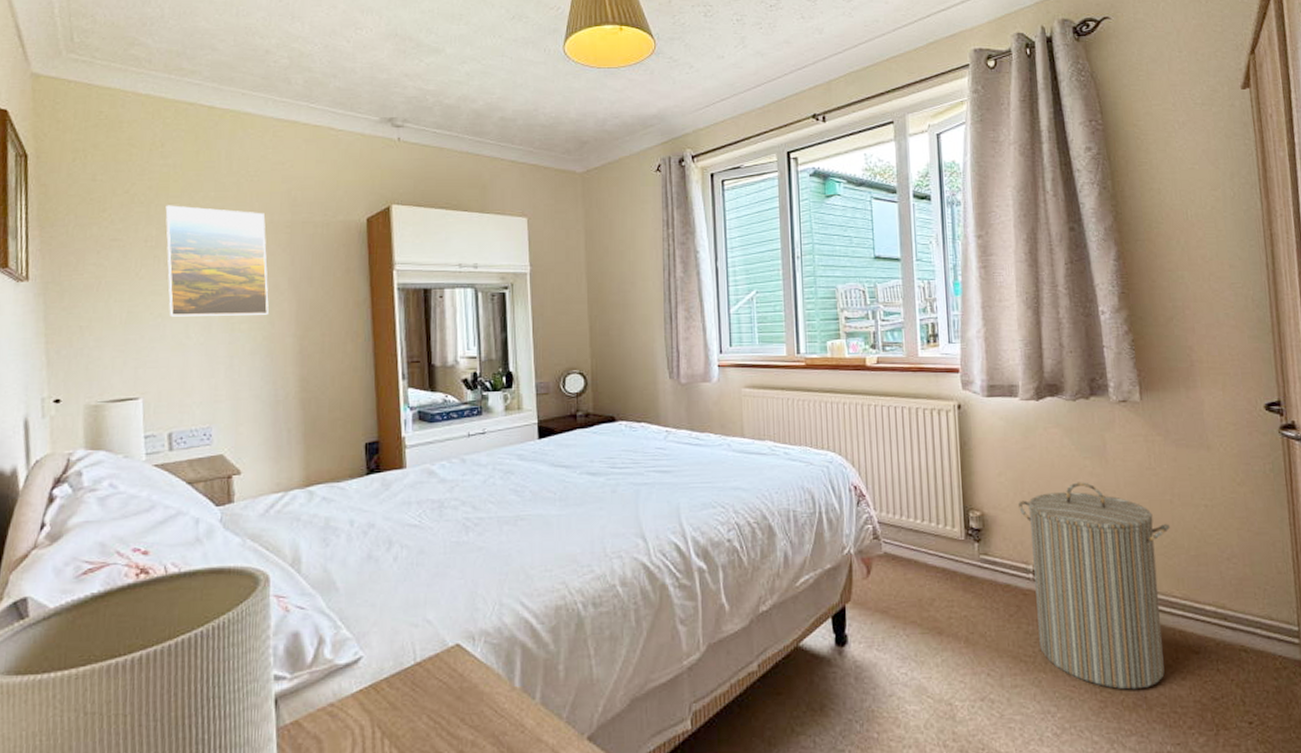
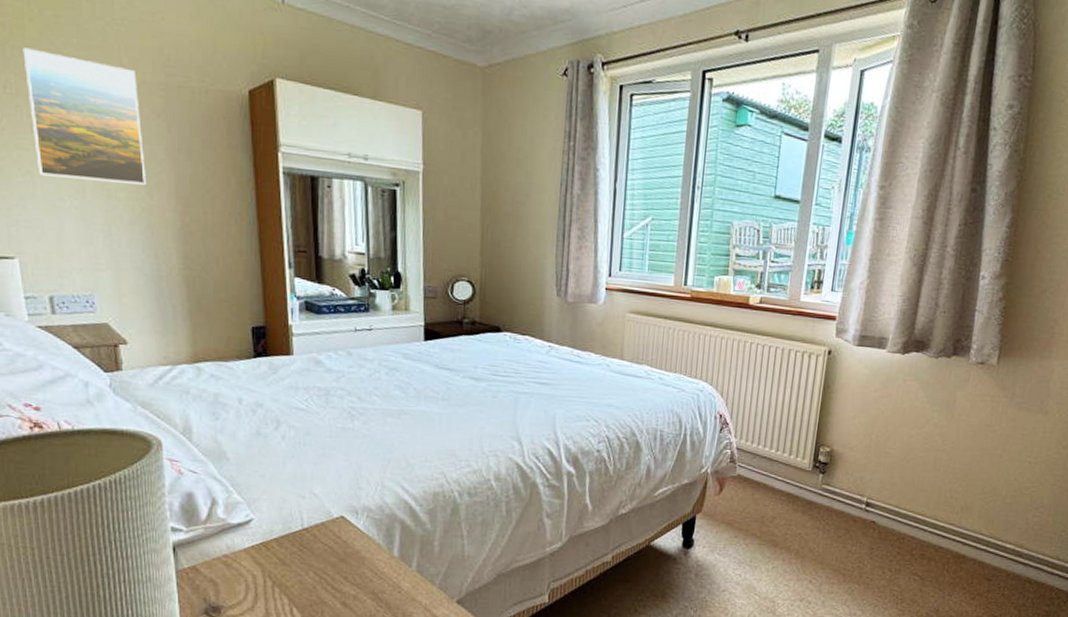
laundry hamper: present [1018,482,1170,690] -> none [858,431,994,604]

